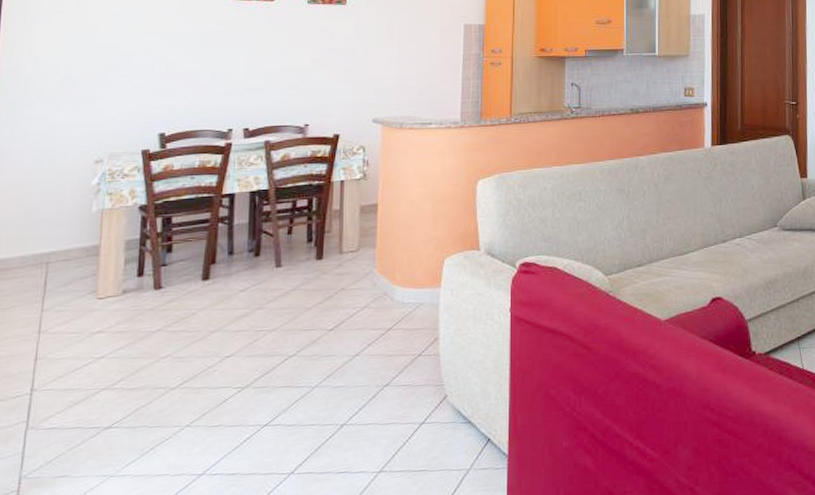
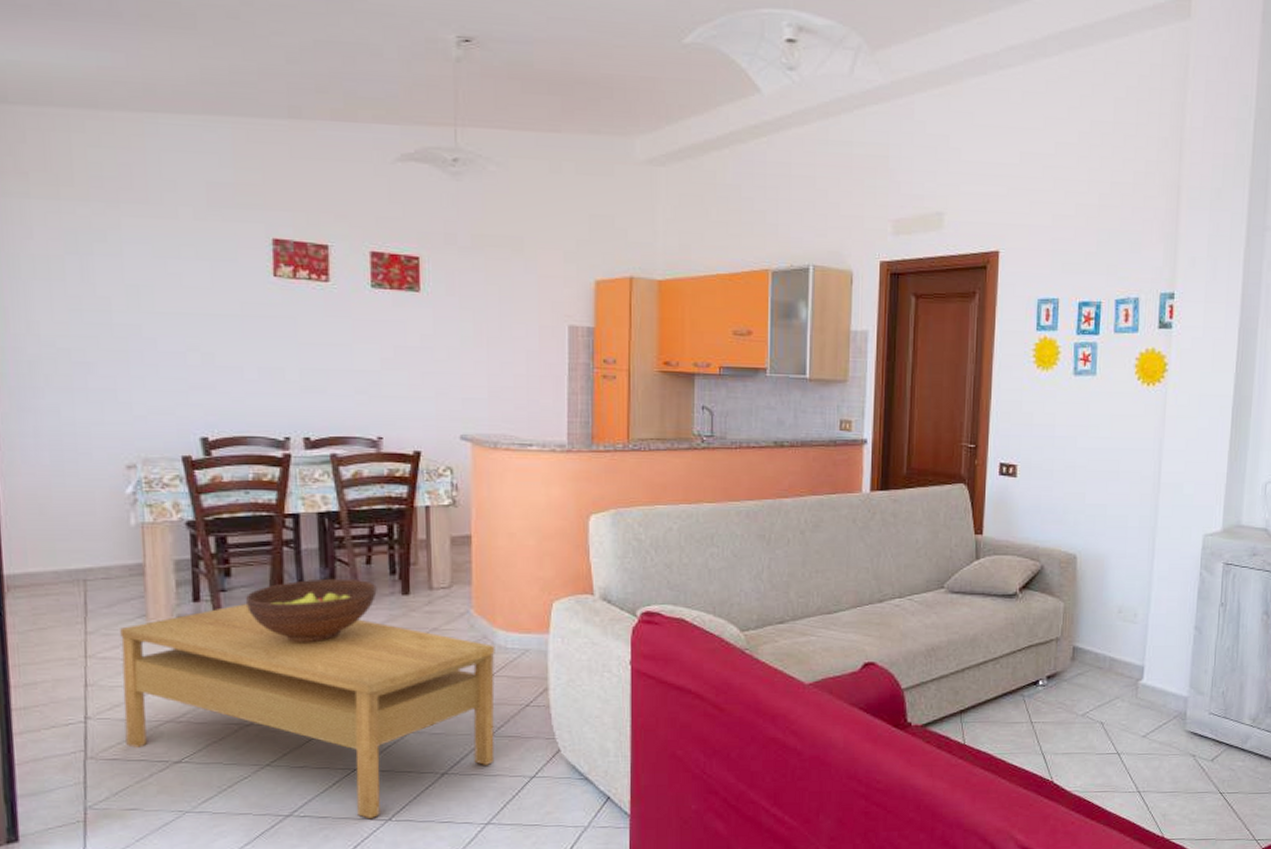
coffee table: none [64,276,394,474] -> present [120,604,495,820]
fruit bowl: none [182,248,295,309] -> present [245,578,377,643]

